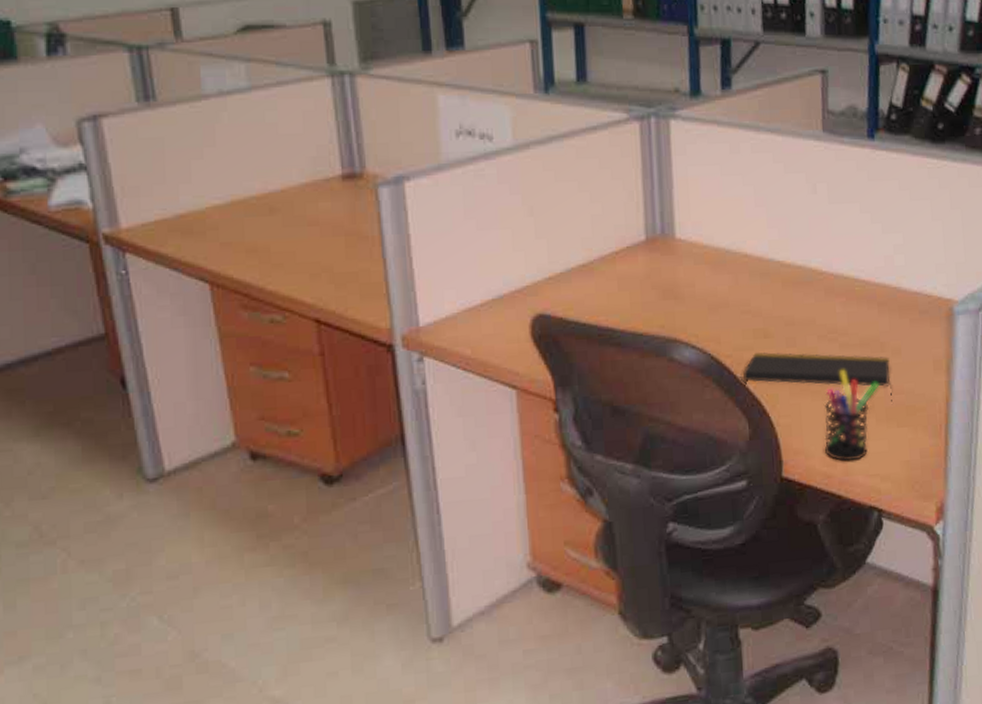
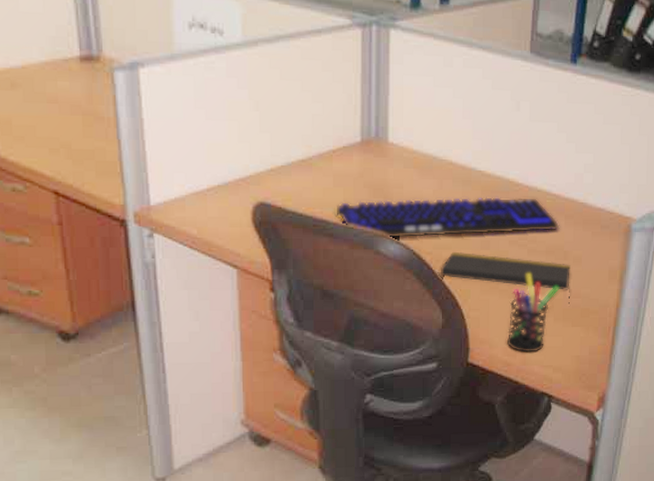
keyboard: none [623,286,873,343] -> present [337,197,560,238]

